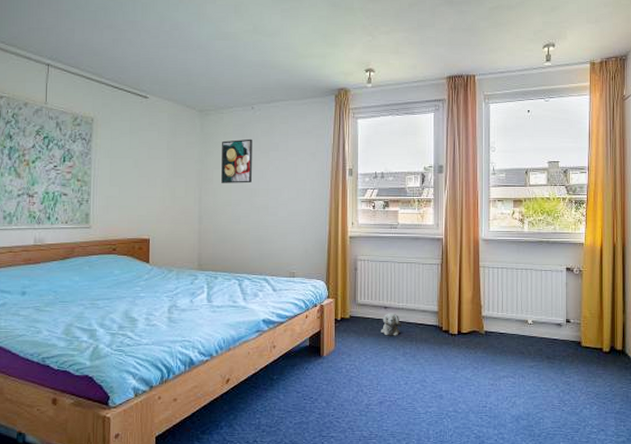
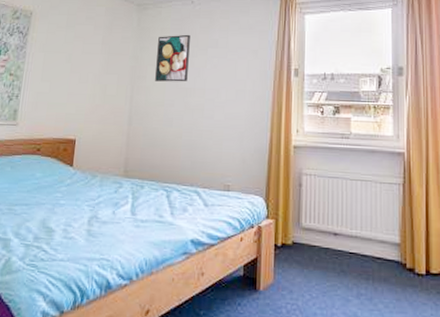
plush toy: present [381,313,402,336] -> none [329,241,355,272]

